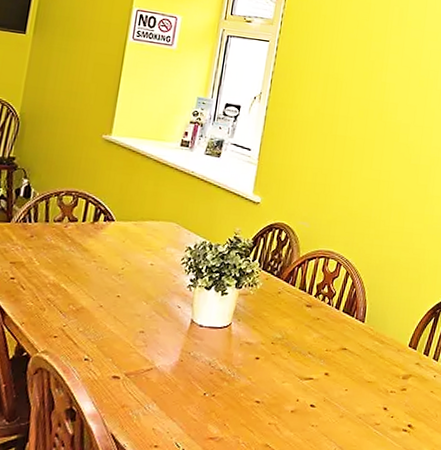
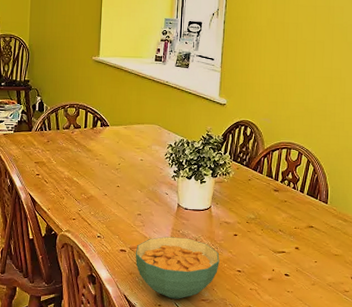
cereal bowl: none [130,359,236,438] -> present [135,236,220,299]

